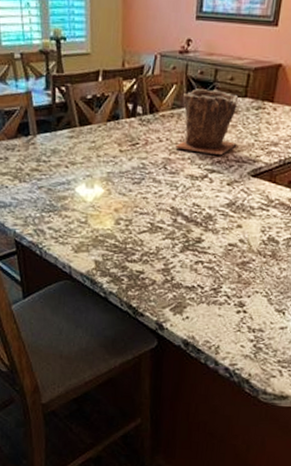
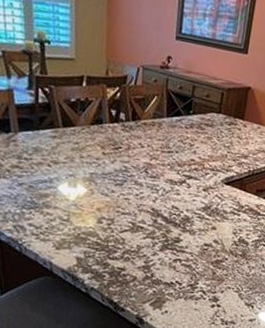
plant pot: present [175,88,238,155] -> none [156,101,213,163]

